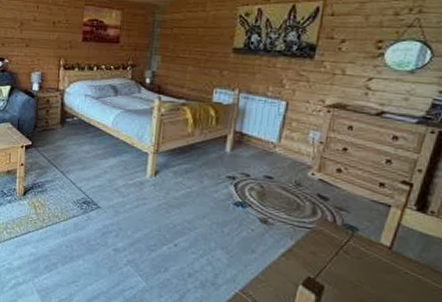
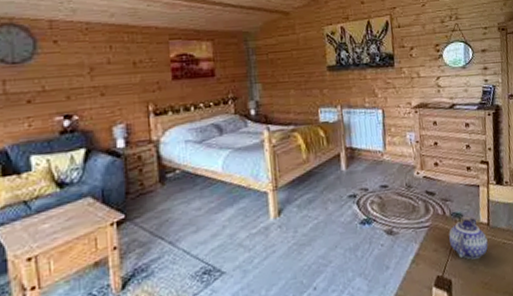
teapot: none [333,234,384,277] -> present [449,217,488,260]

